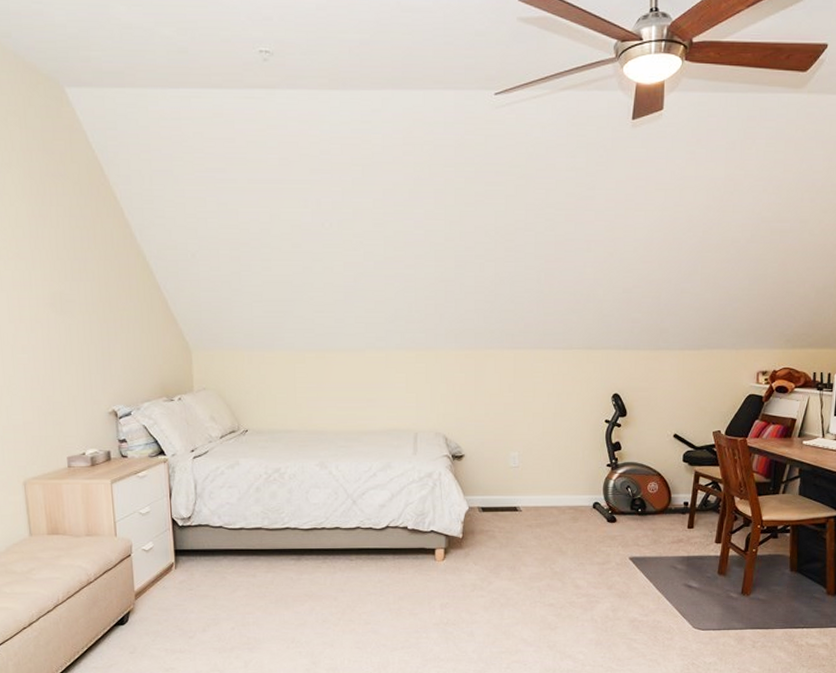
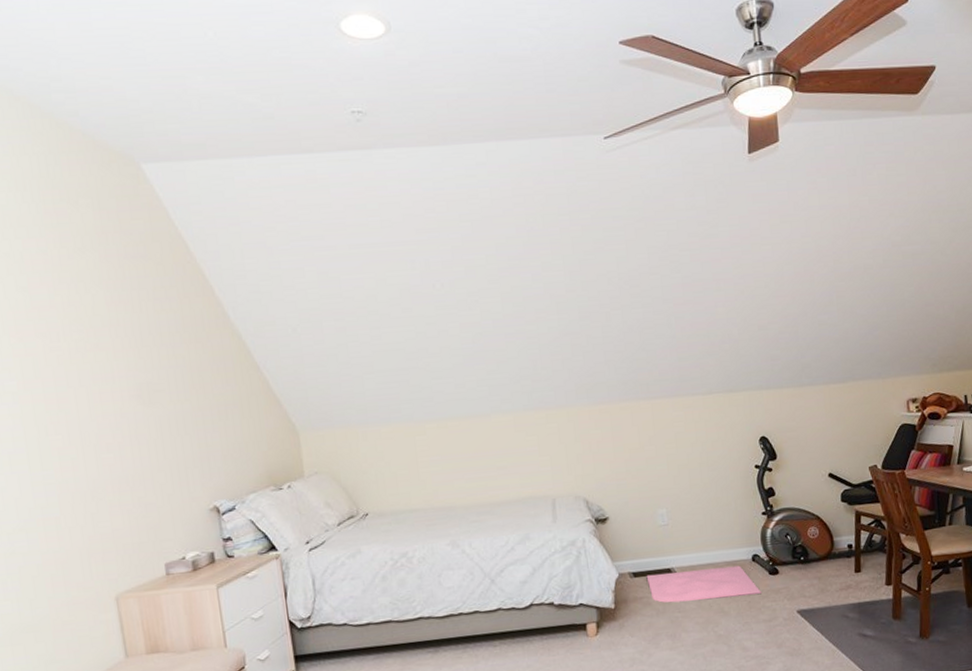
rug: none [494,510,598,539] -> present [646,565,761,603]

